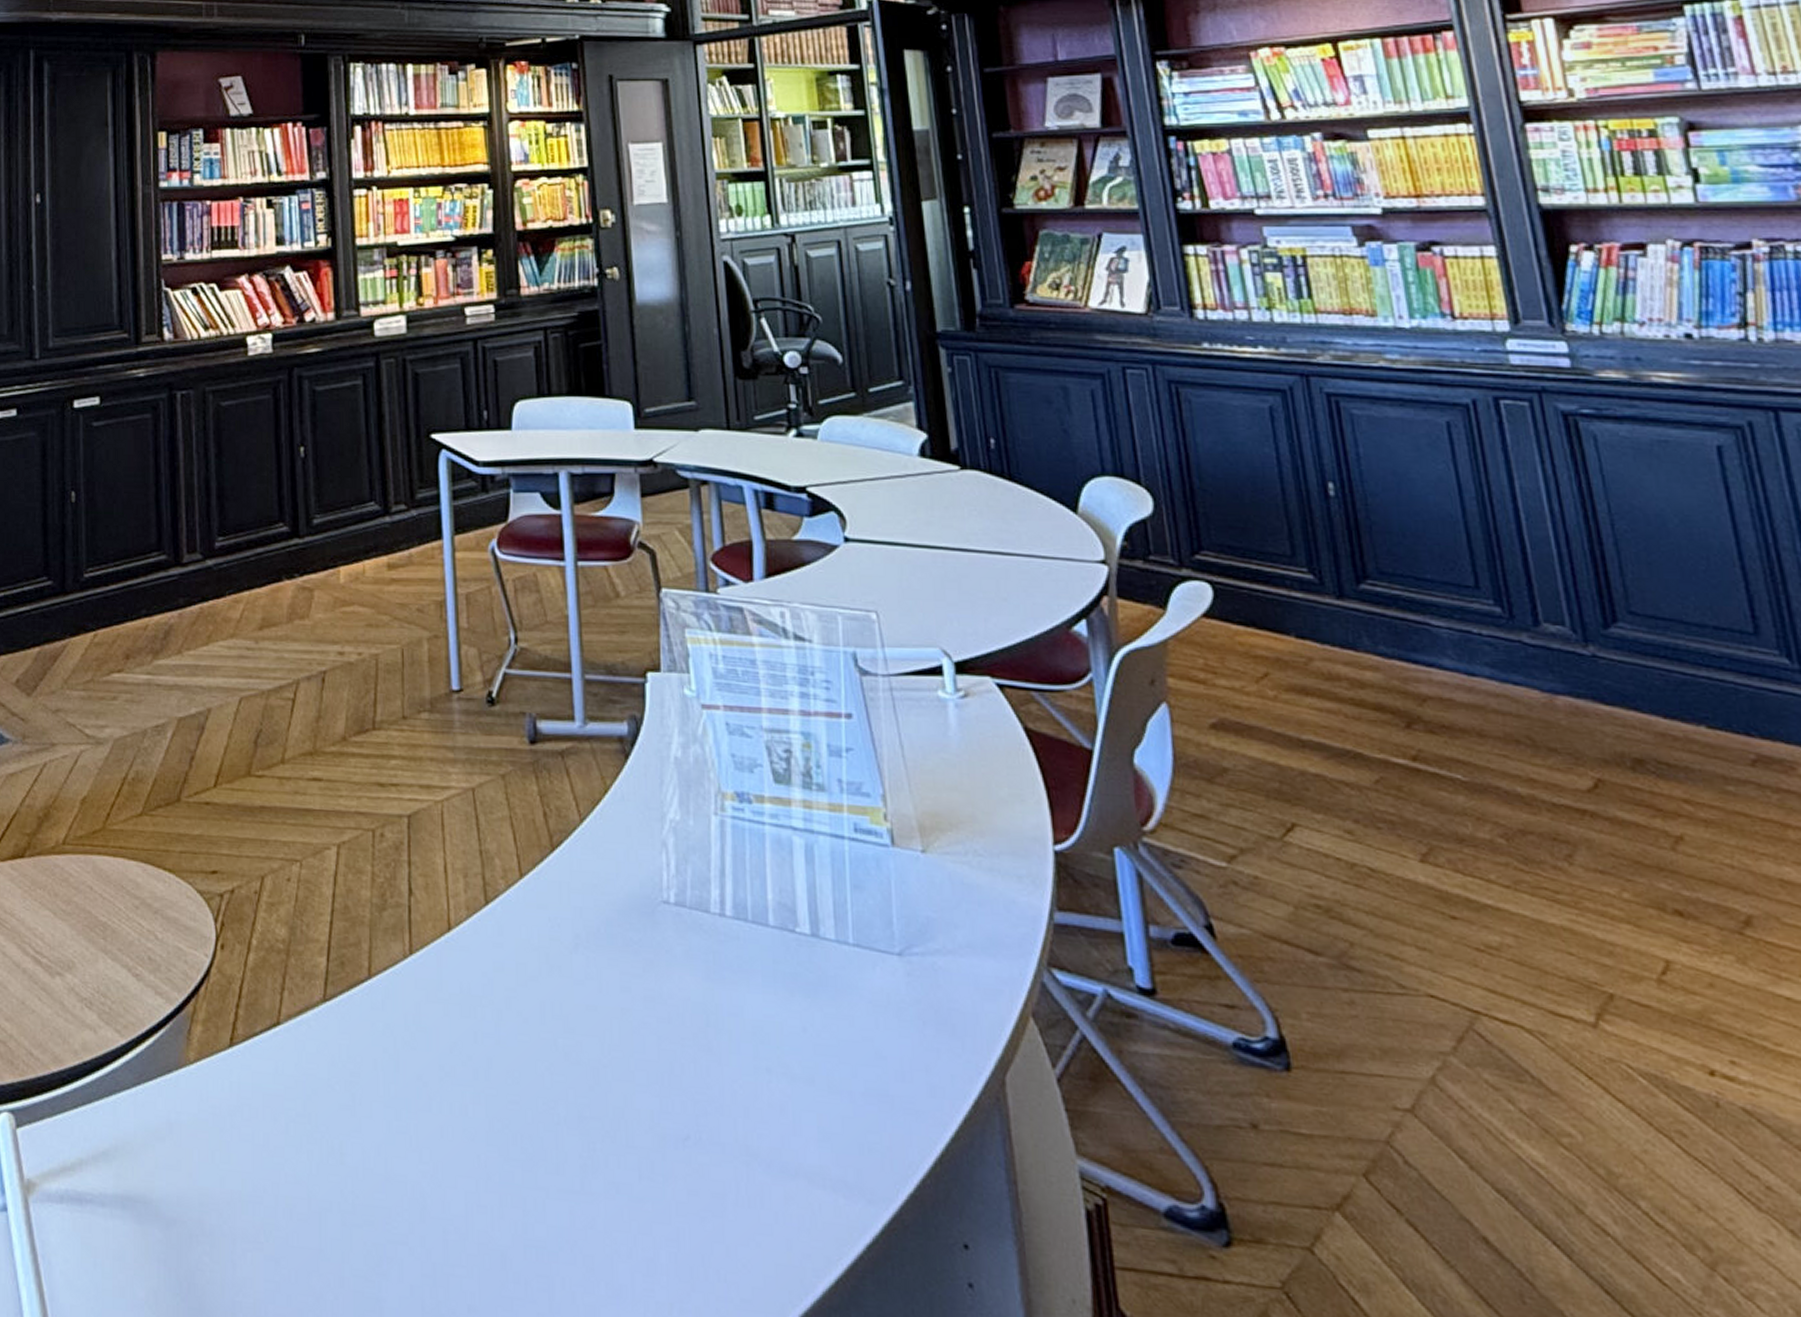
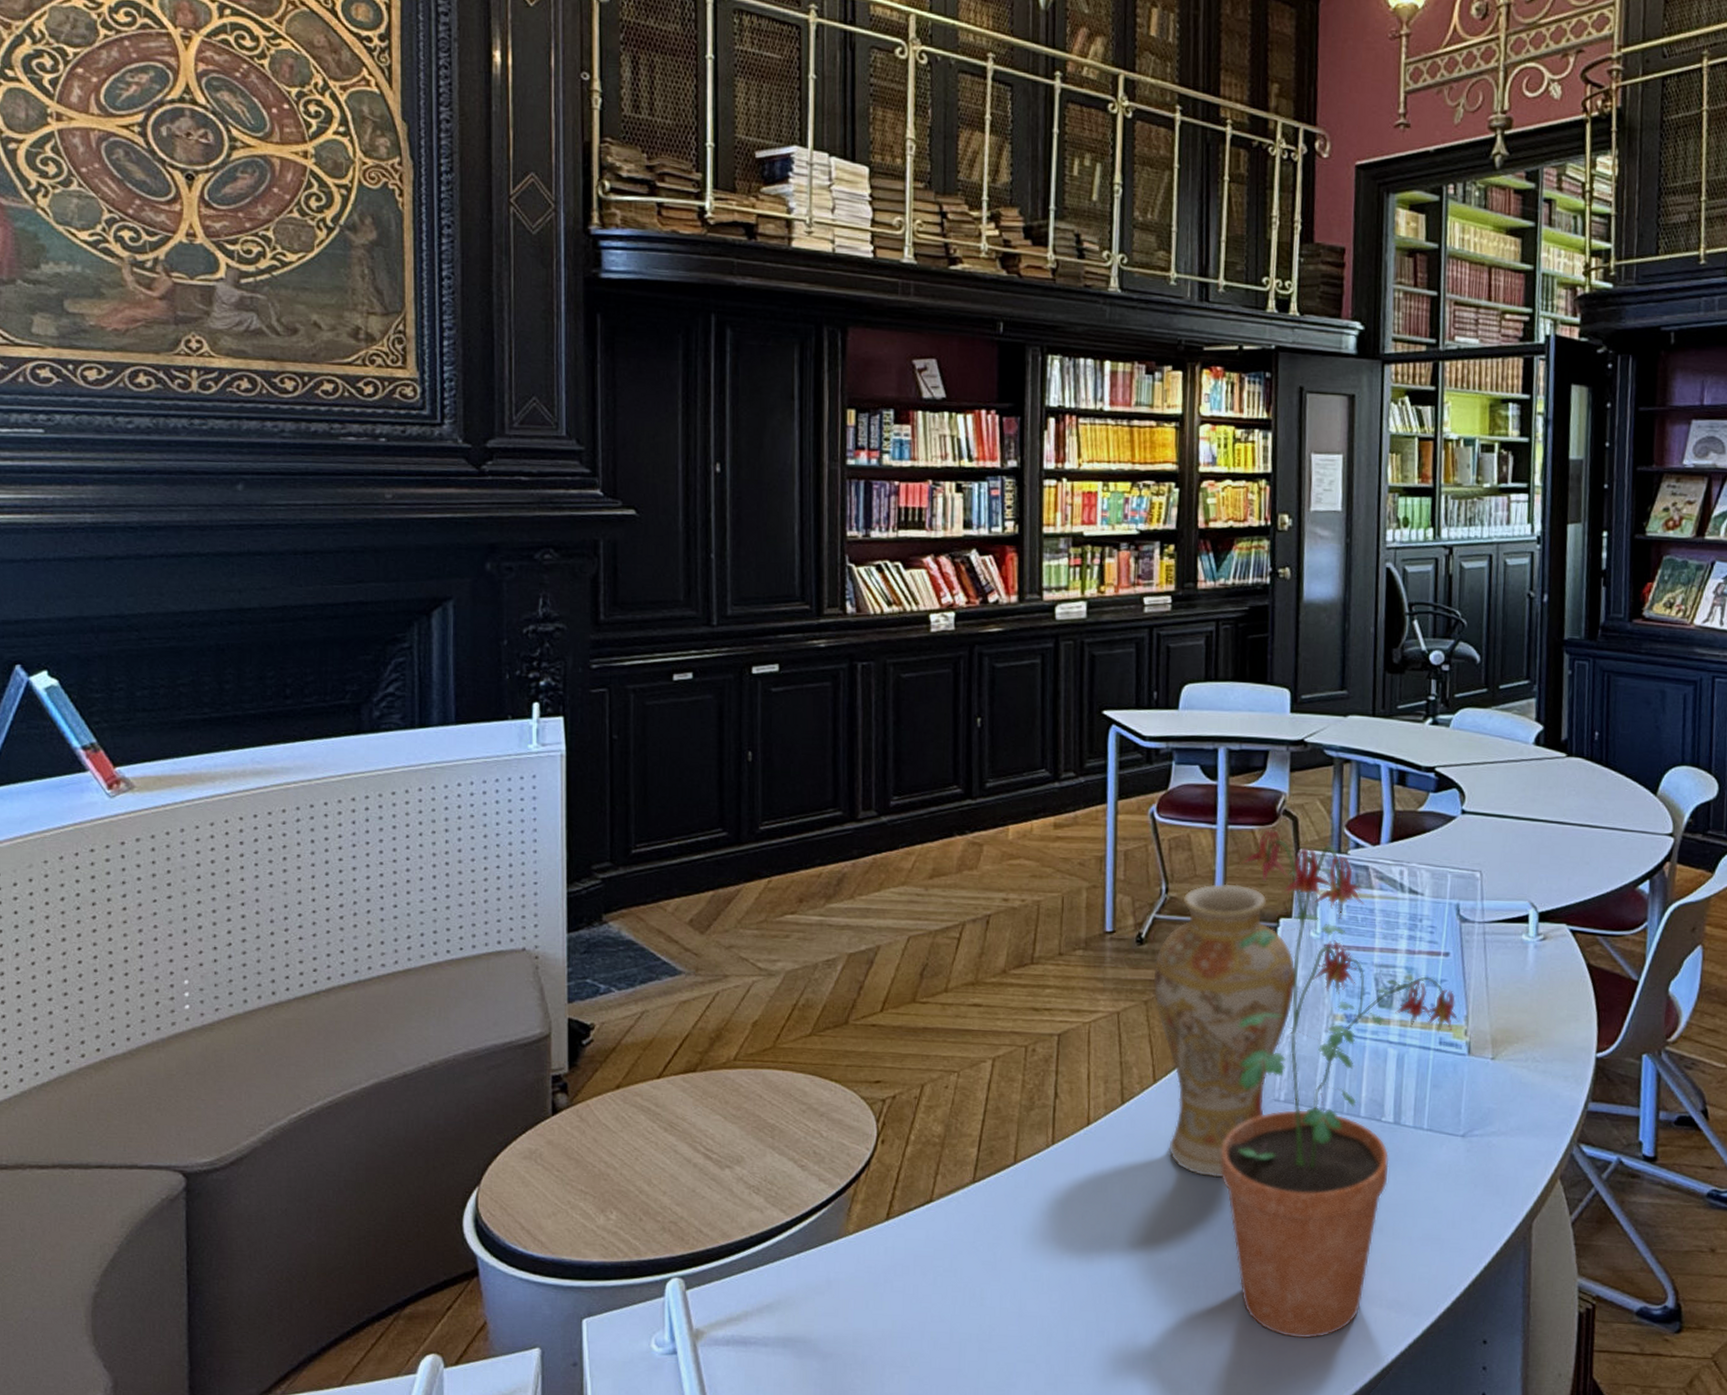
vase: none [509,631,673,1005] -> present [1153,883,1295,1179]
potted plant: none [595,565,876,1230] -> present [1220,829,1460,1339]

